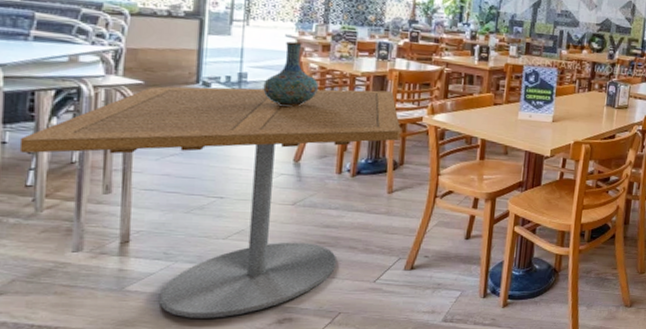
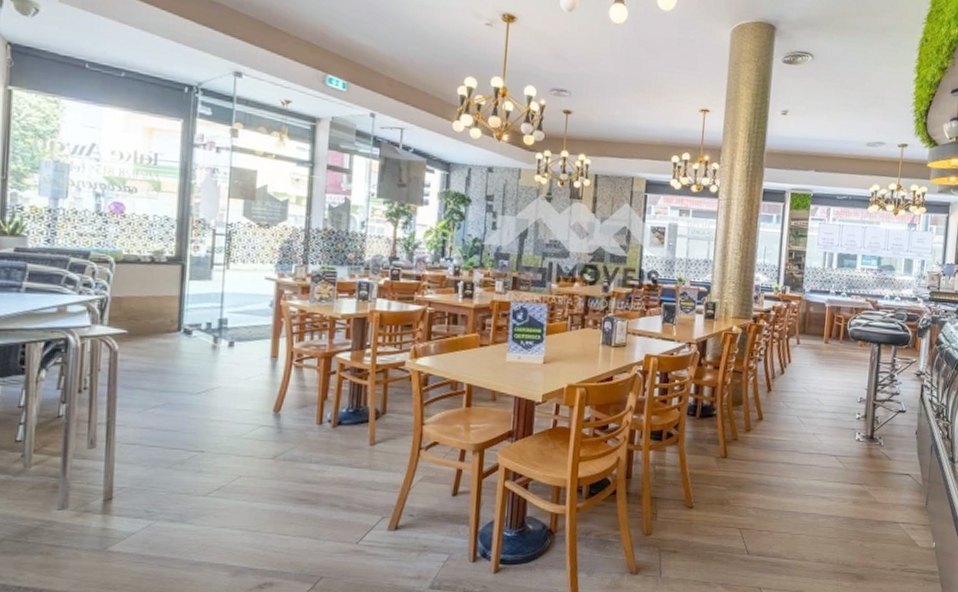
dining table: present [19,86,401,318] -> none [10,333,383,582]
vase: present [263,41,318,107] -> none [243,284,298,353]

